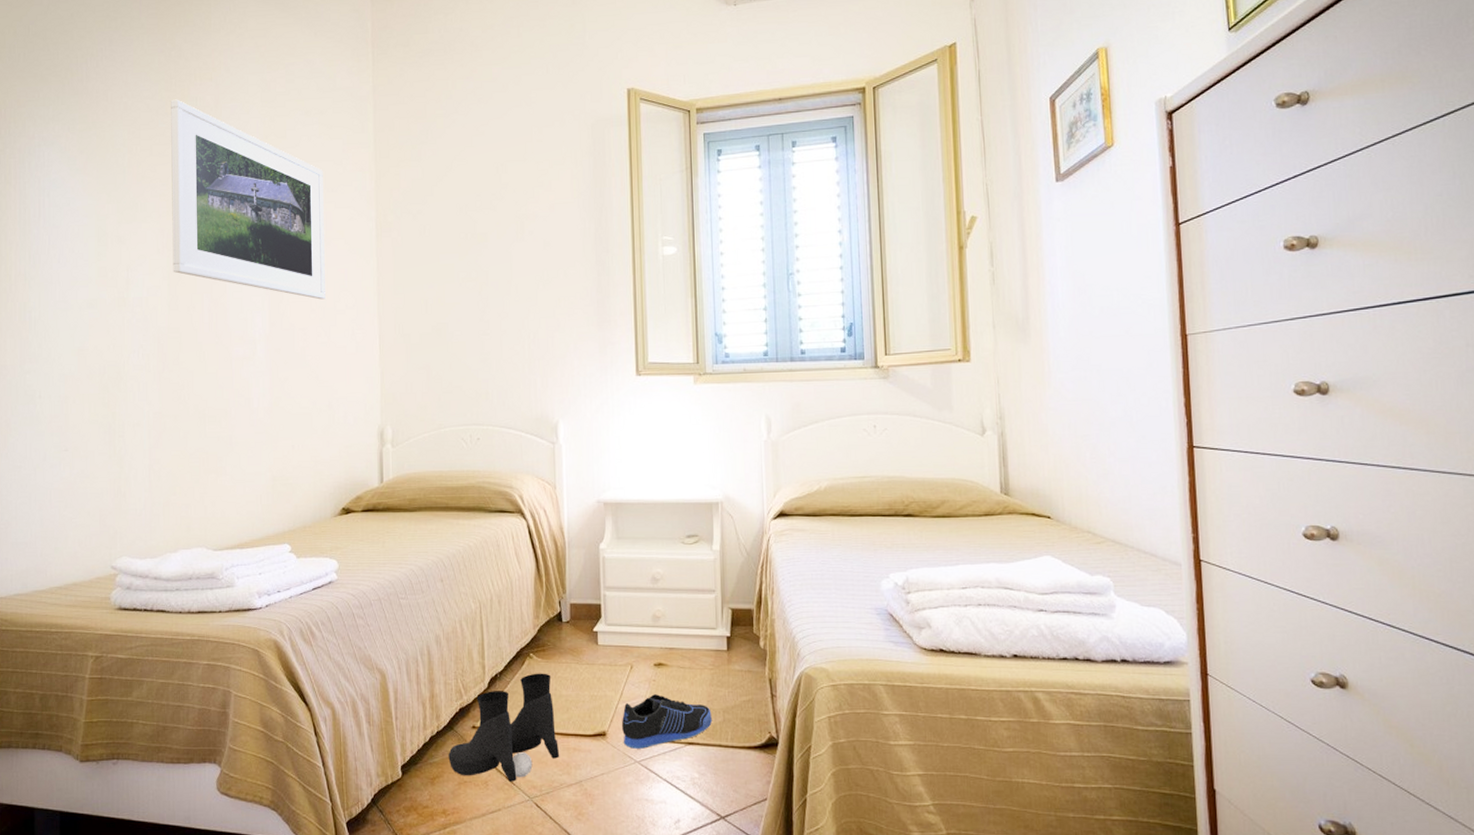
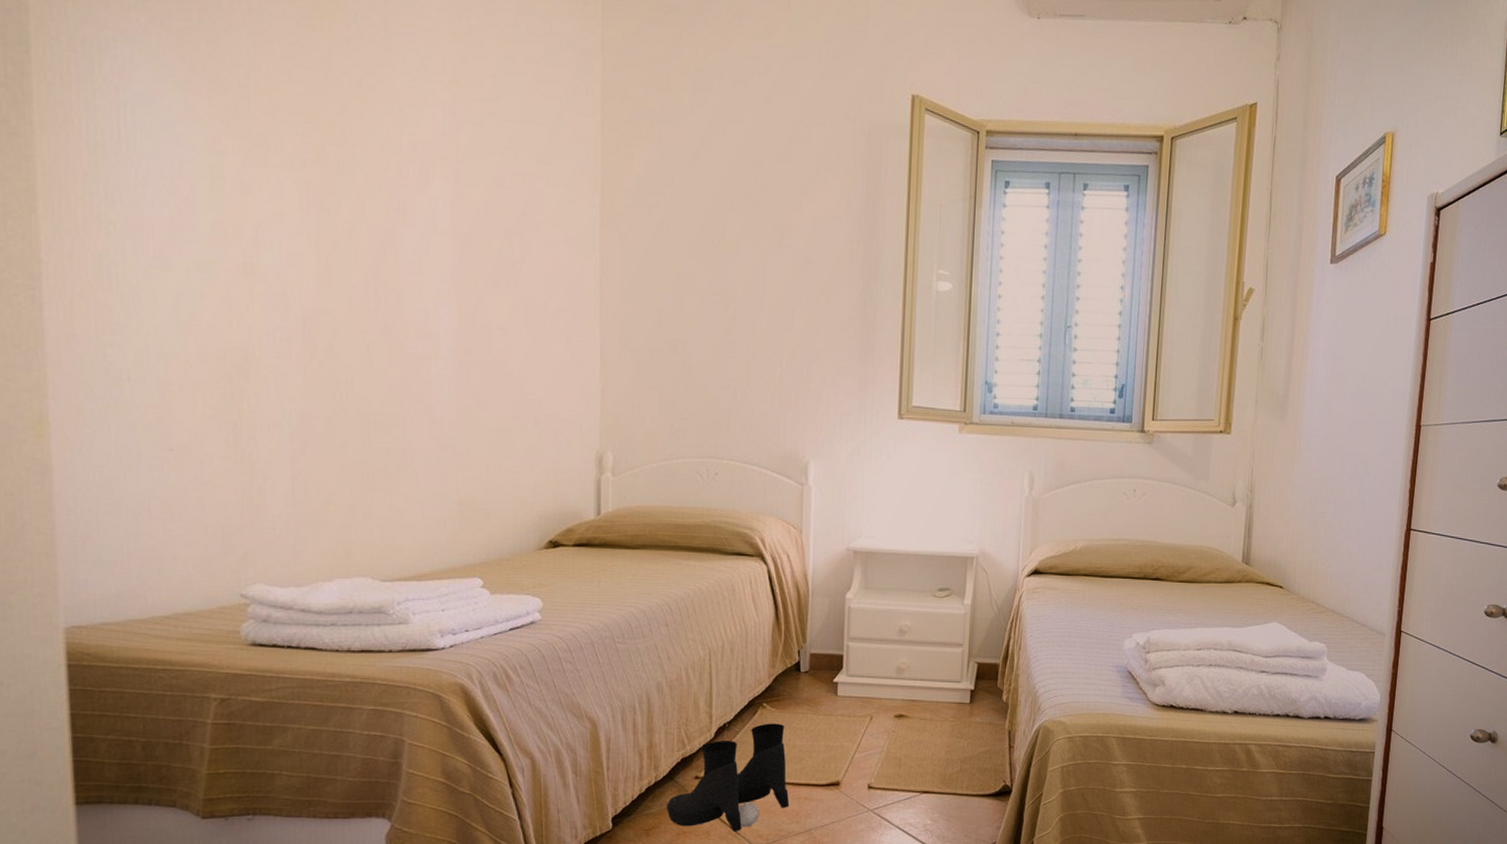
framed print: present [171,99,325,300] -> none [318,9,533,296]
sneaker: present [622,694,712,749] -> none [857,745,949,798]

